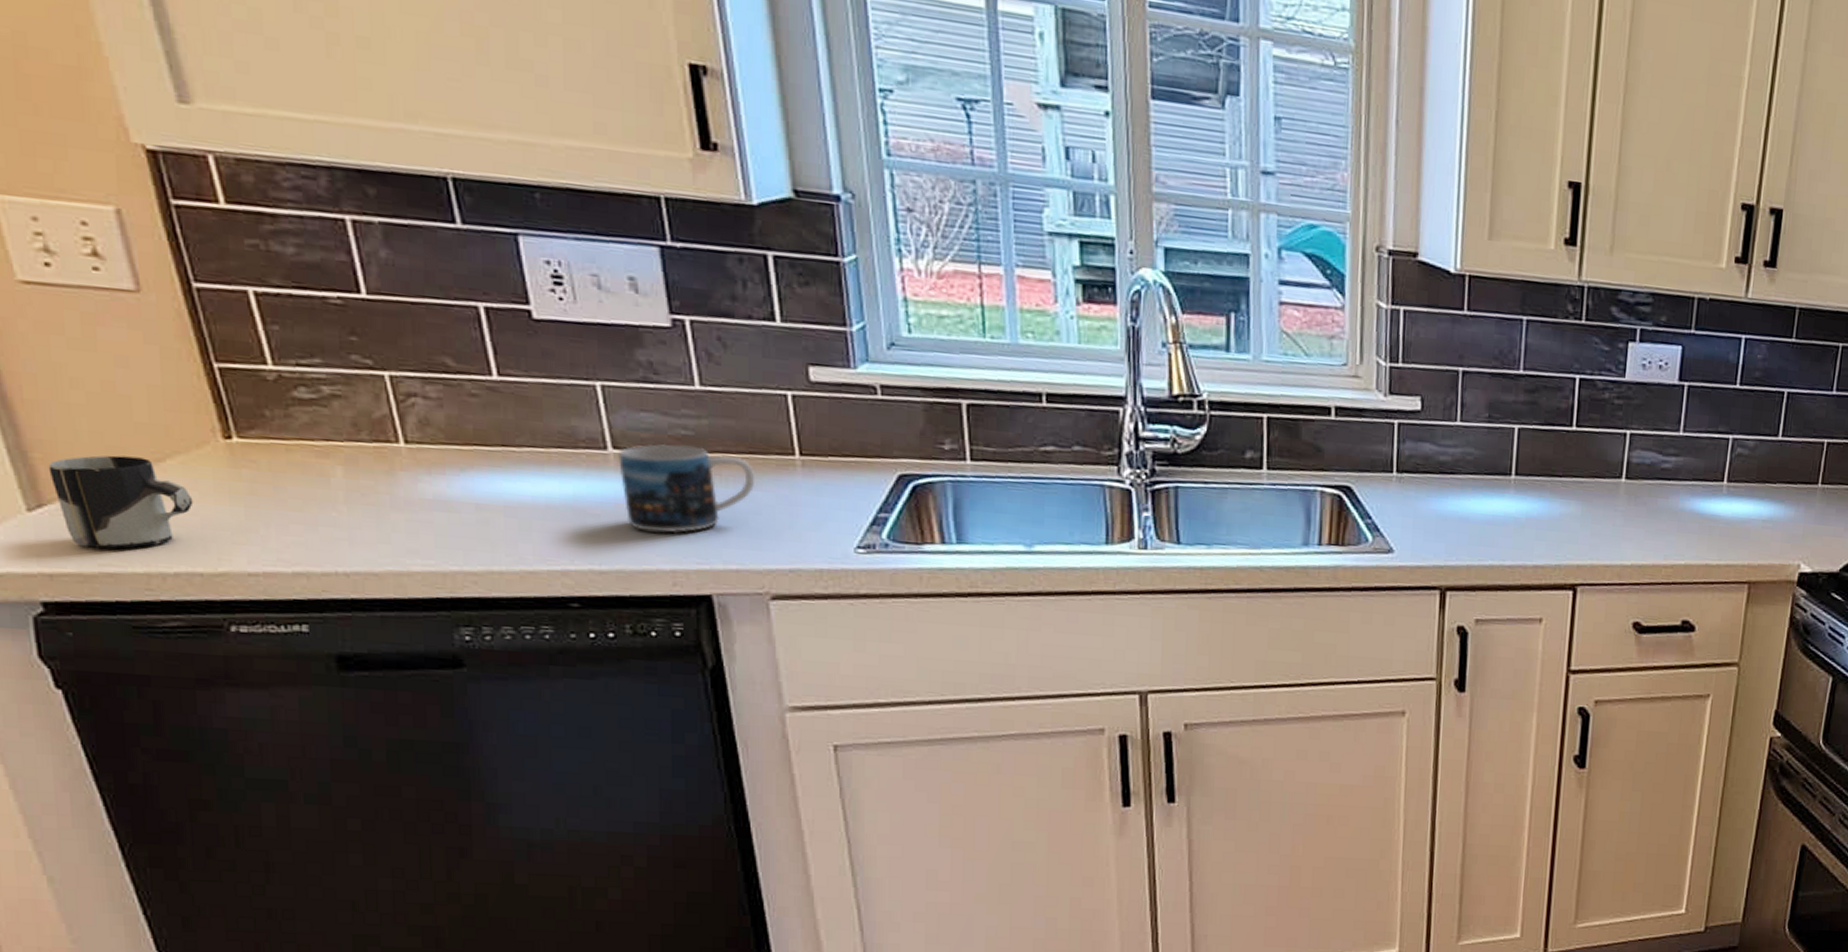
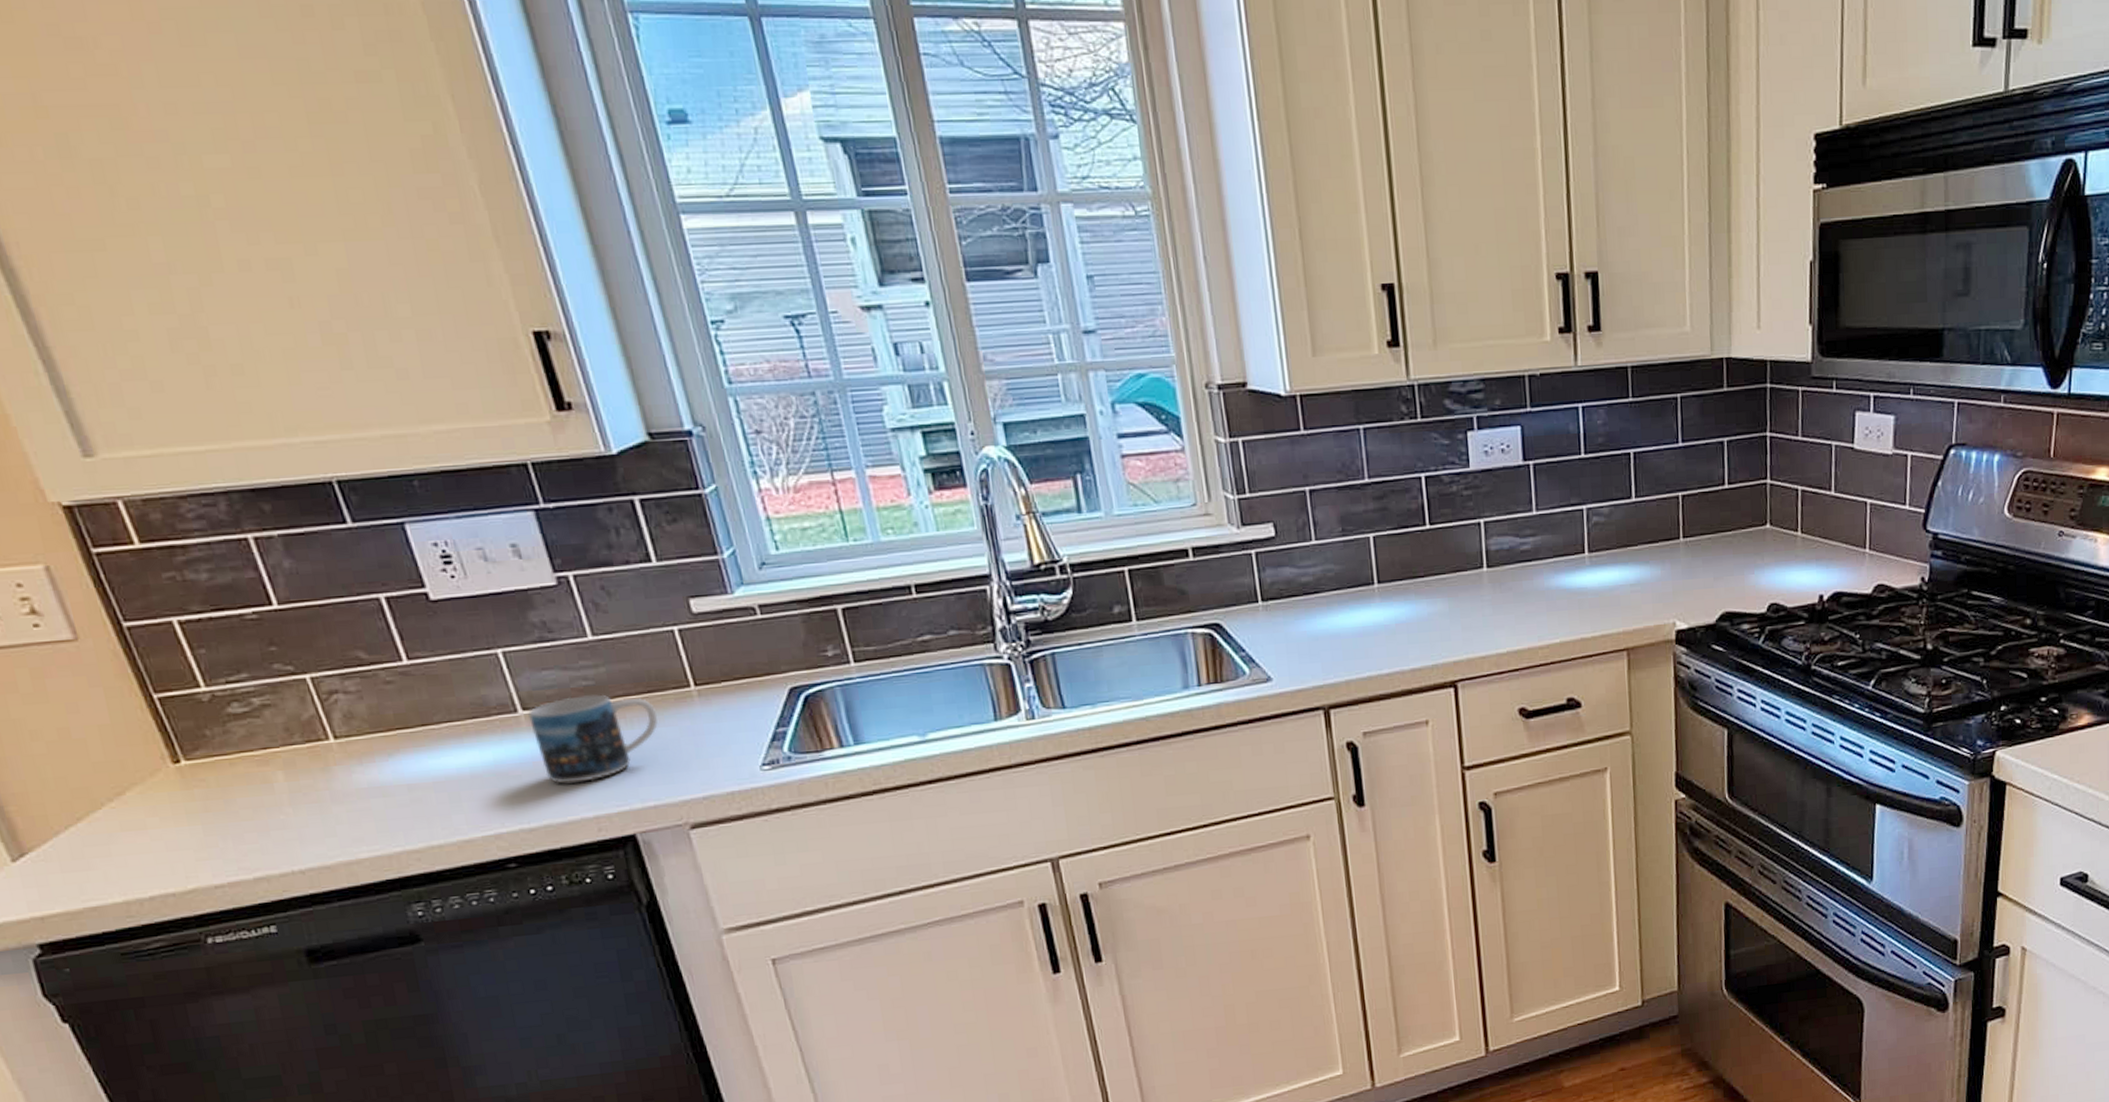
cup: present [48,455,194,549] -> none [23,794,156,887]

